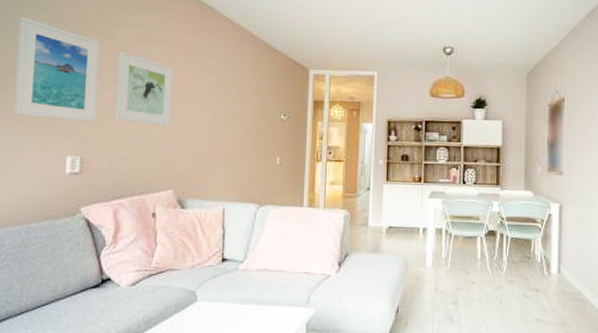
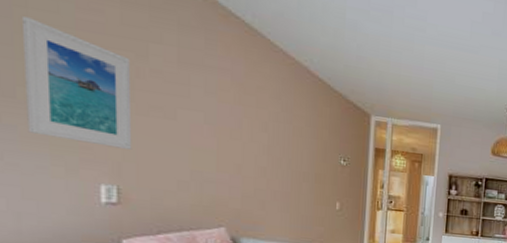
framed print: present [114,51,174,126] -> none [153,72,220,161]

